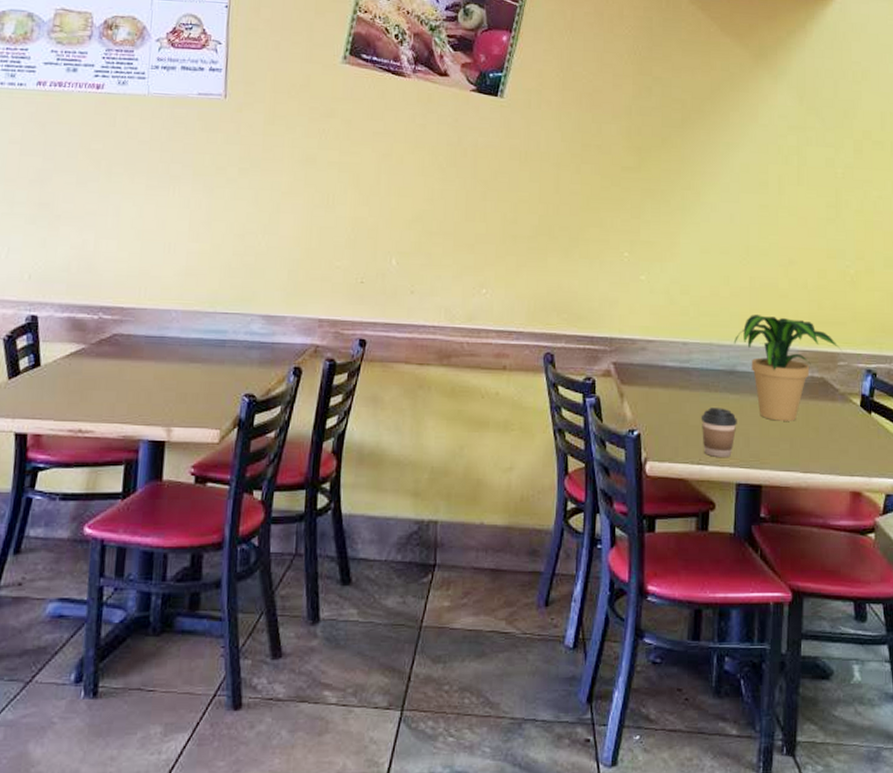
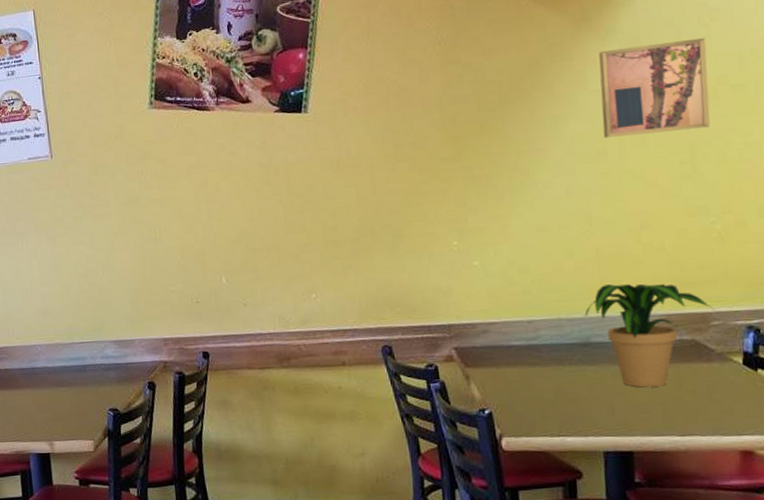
coffee cup: present [701,407,737,457] -> none [556,380,598,428]
wall art: none [767,88,857,176] -> present [599,37,710,138]

